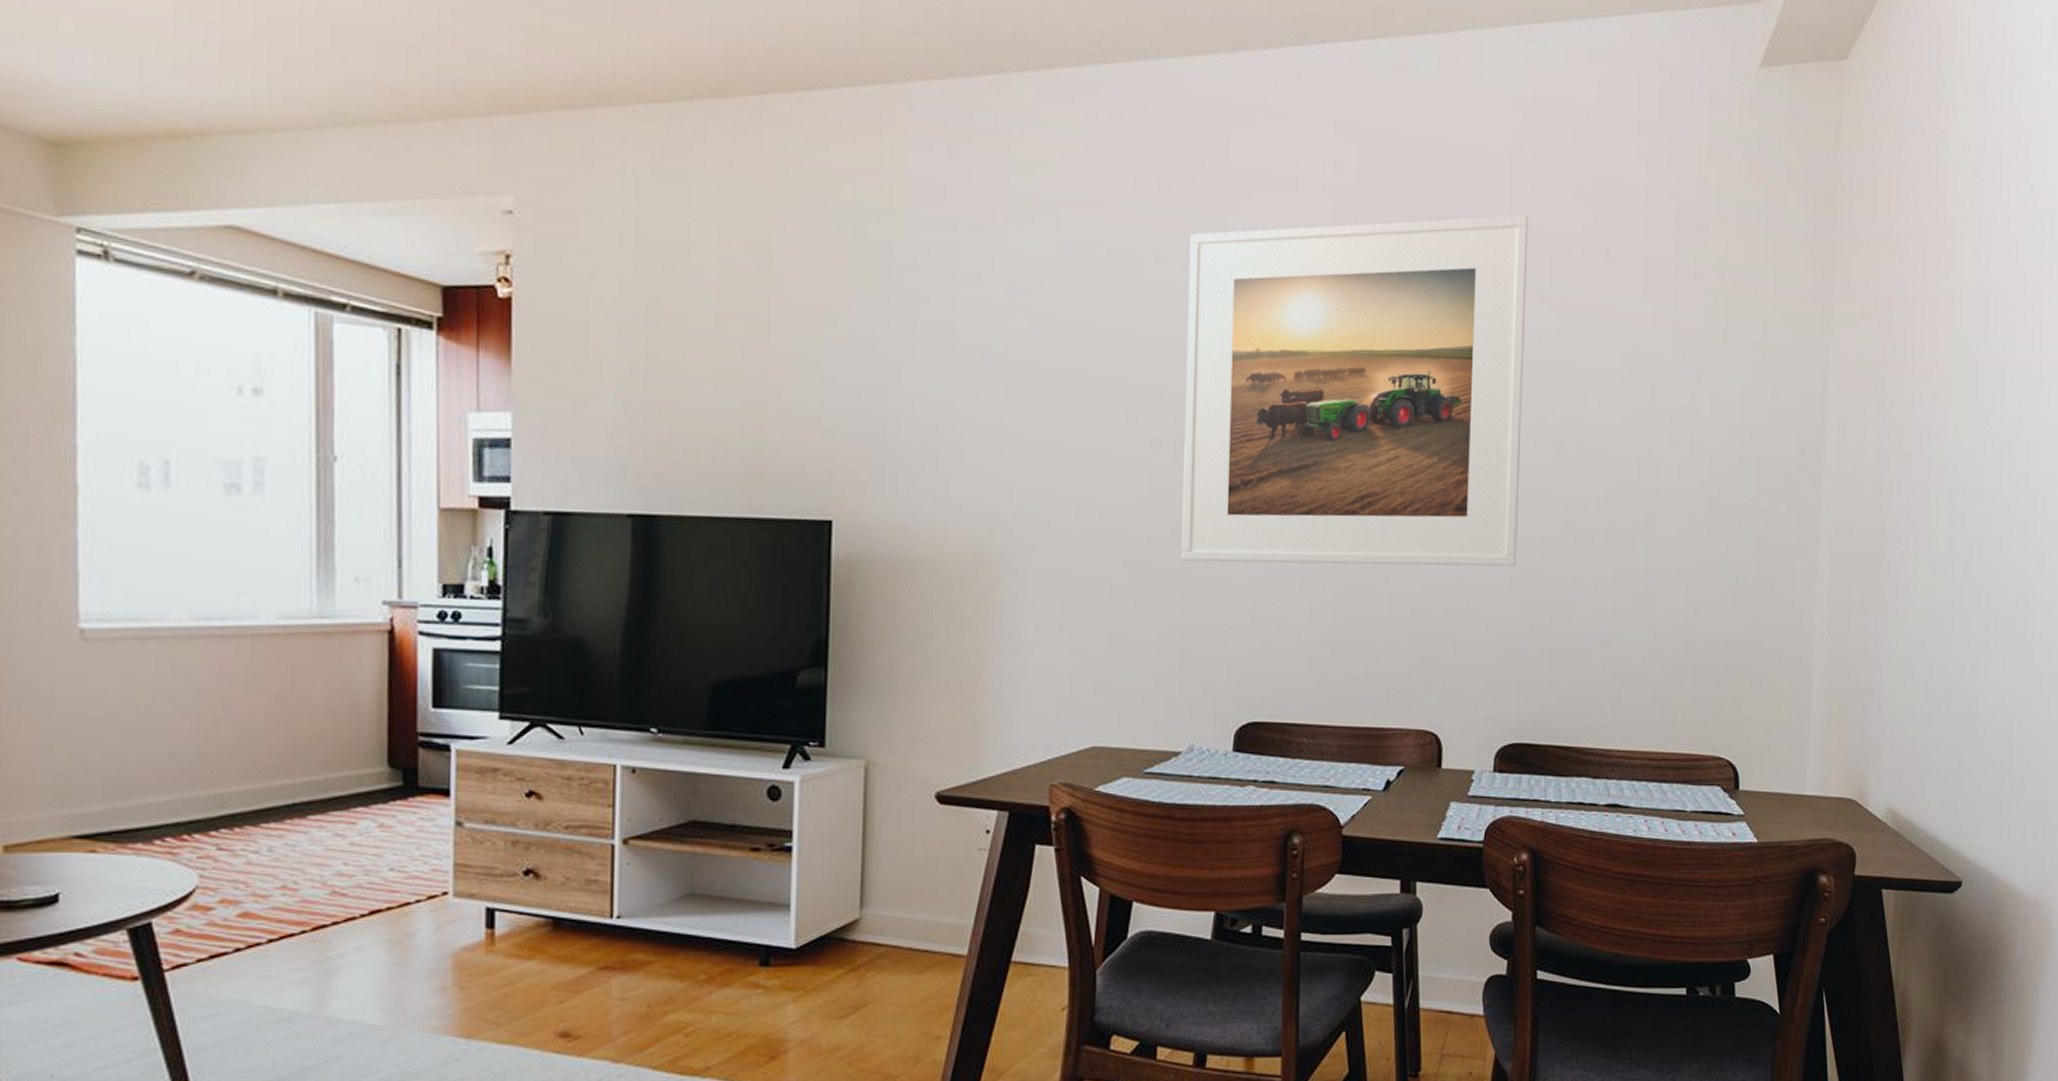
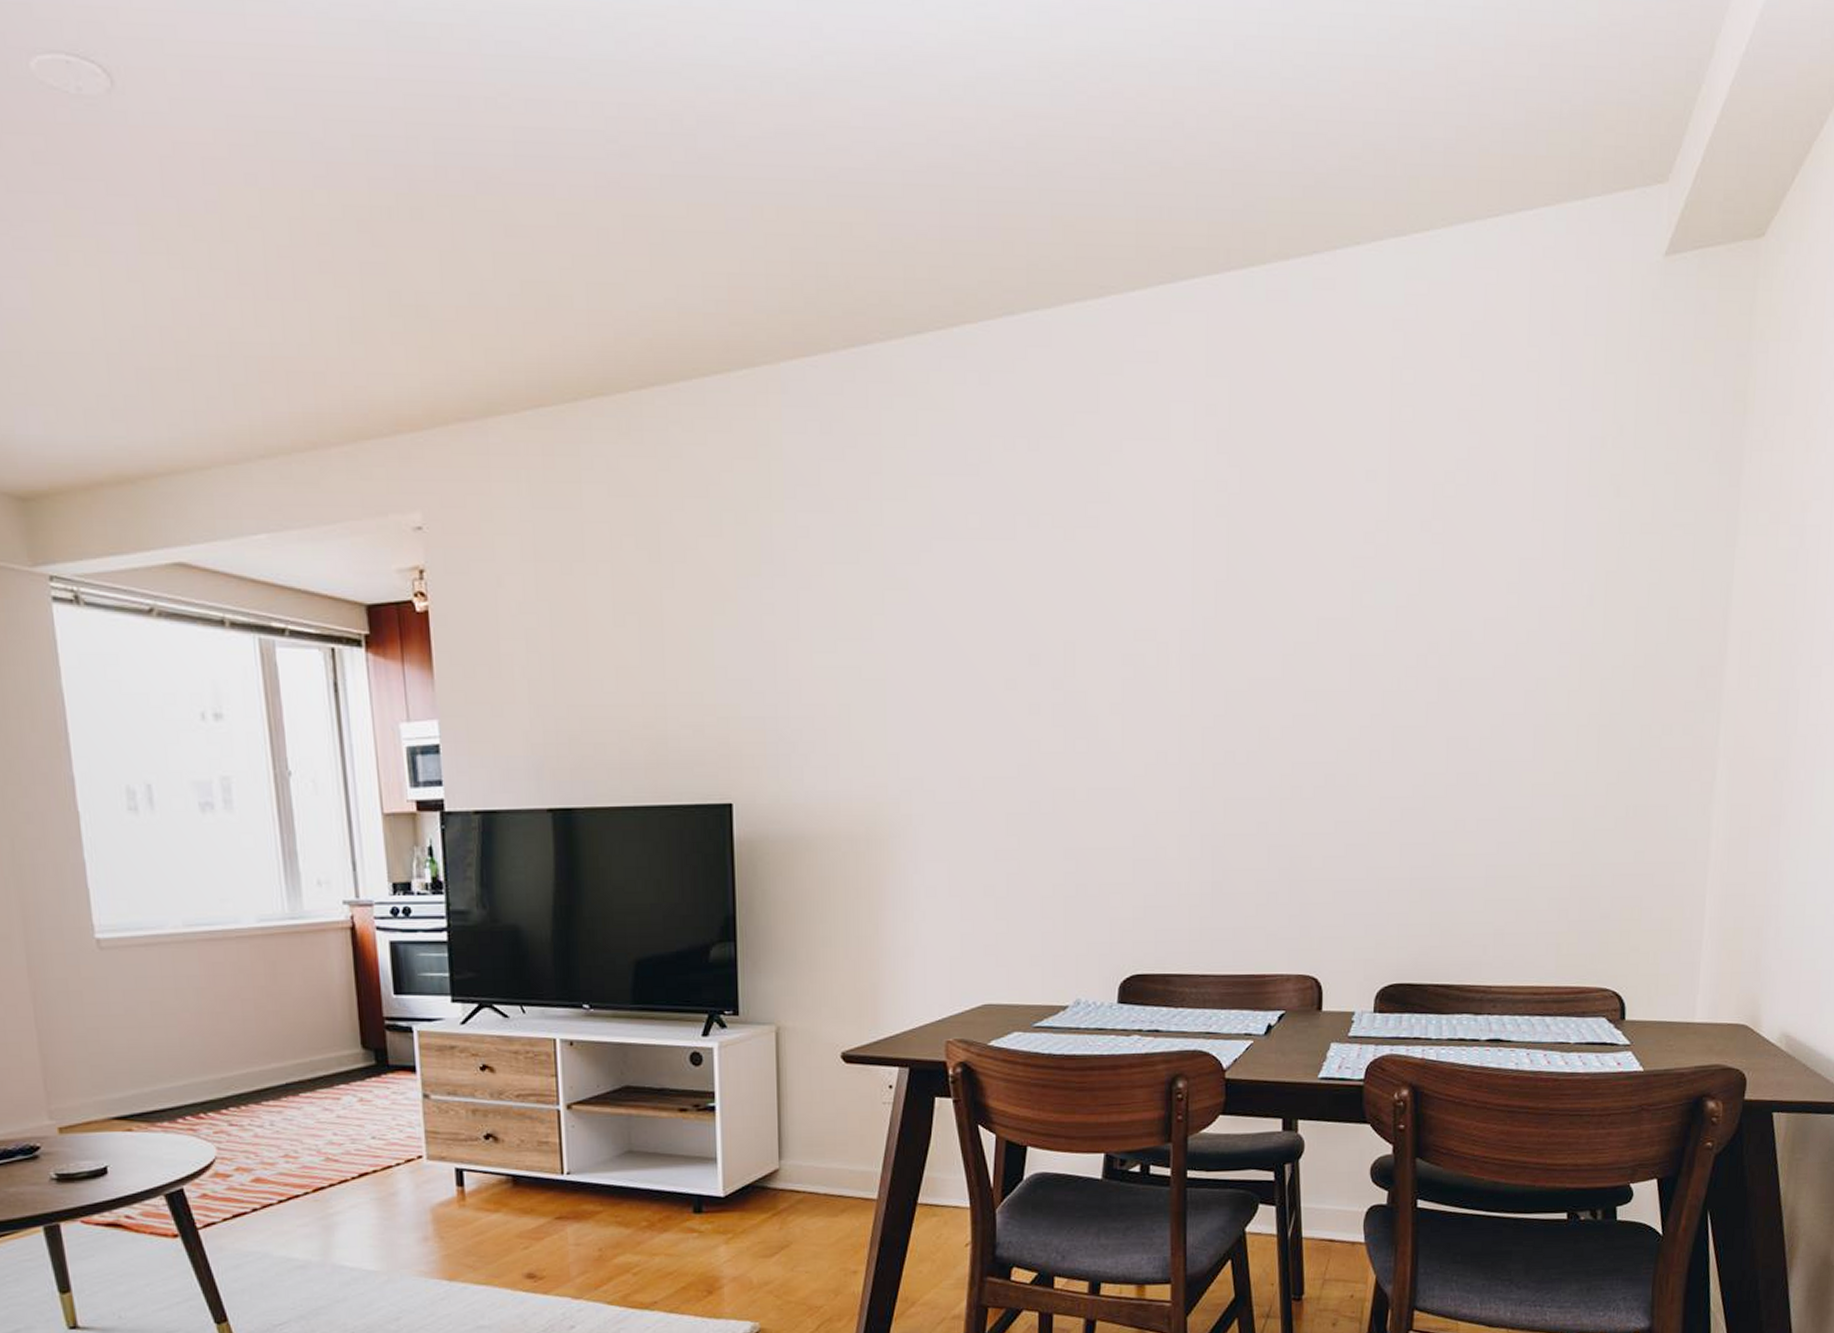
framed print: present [1181,215,1529,567] -> none [1062,444,1410,823]

